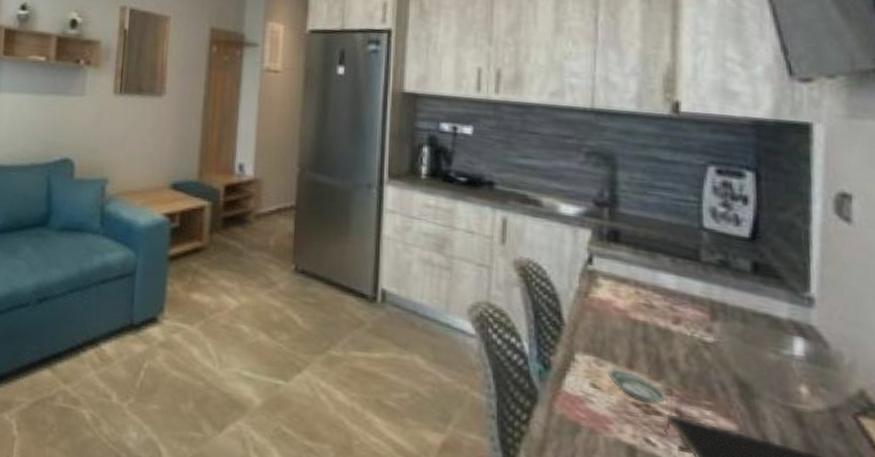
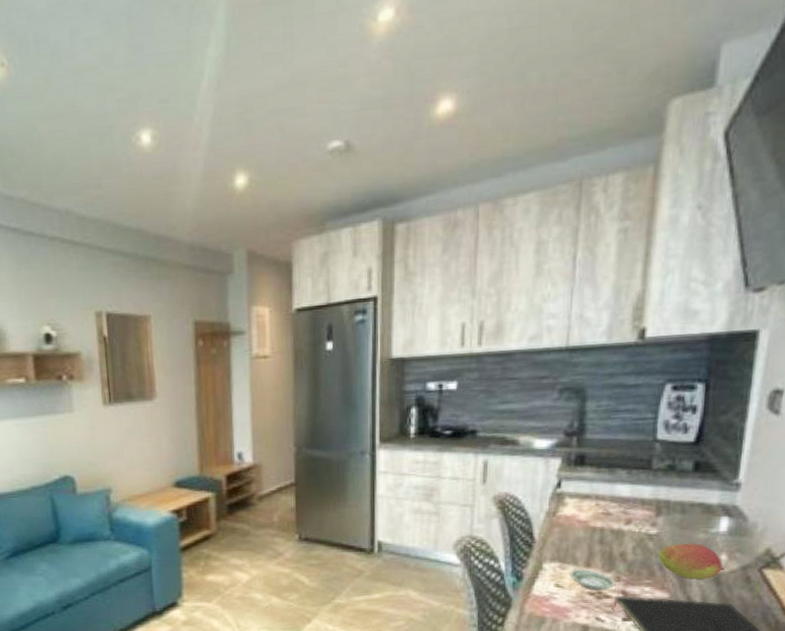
fruit: none [719,360,807,416] -> present [659,543,725,580]

